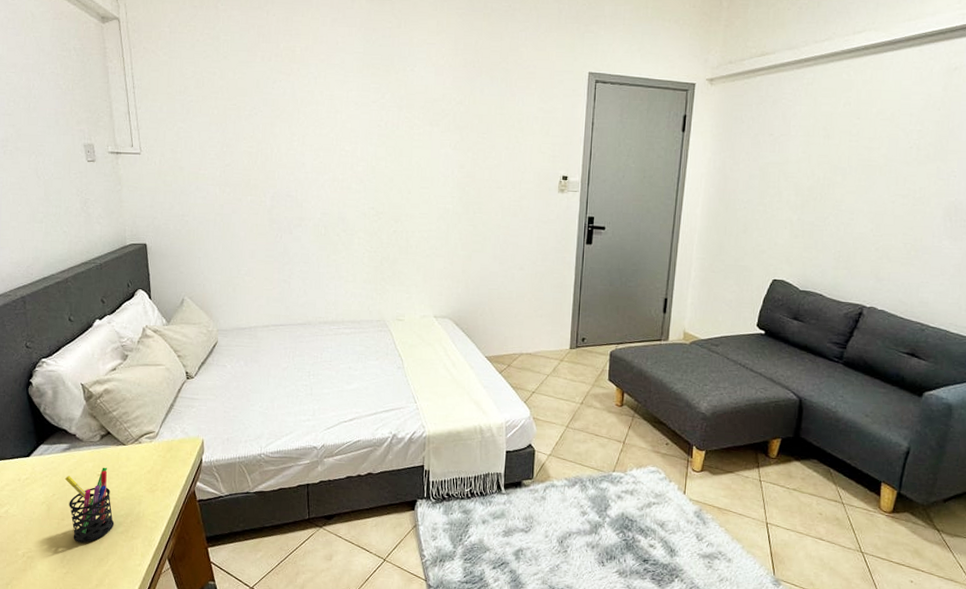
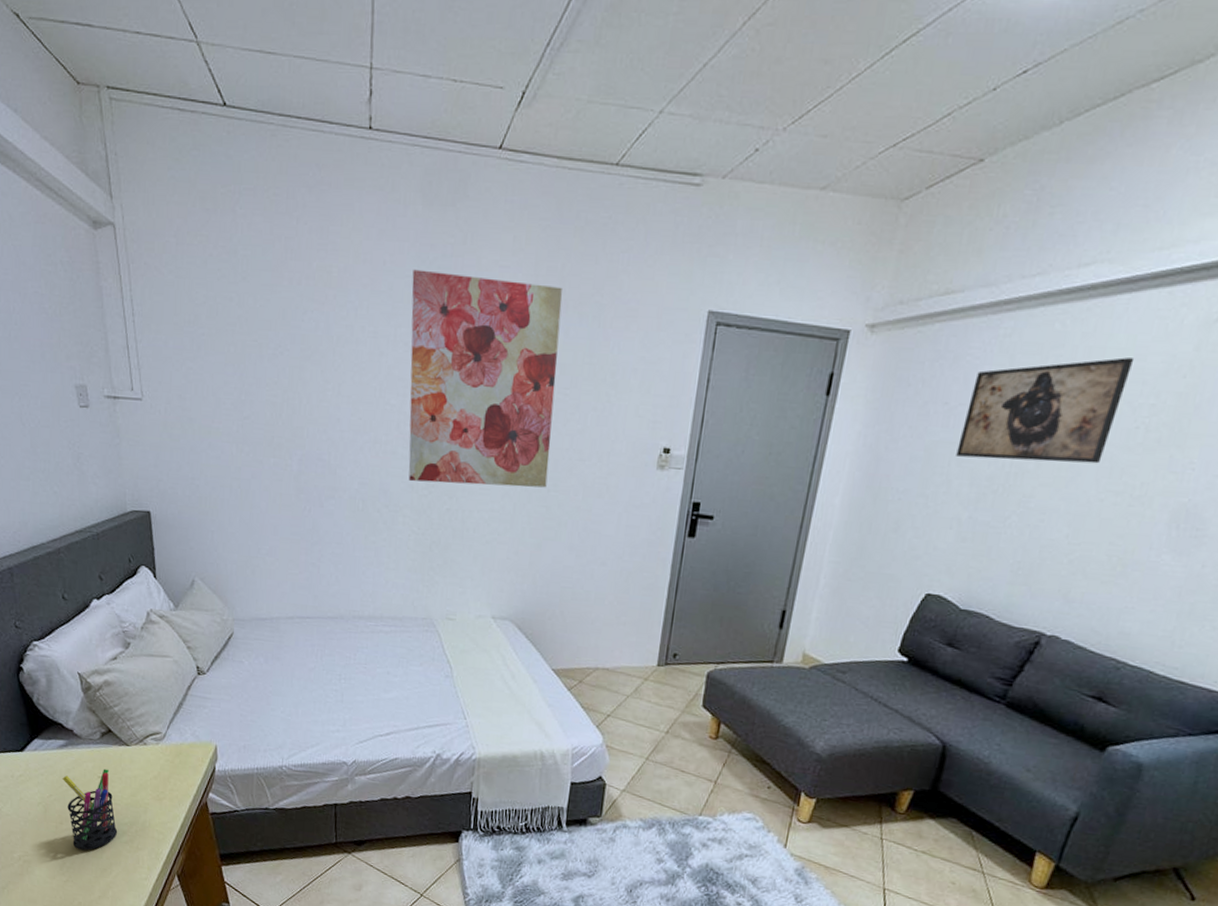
wall art: none [359,47,478,211] -> present [408,269,564,488]
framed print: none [783,97,902,175] -> present [956,357,1135,464]

